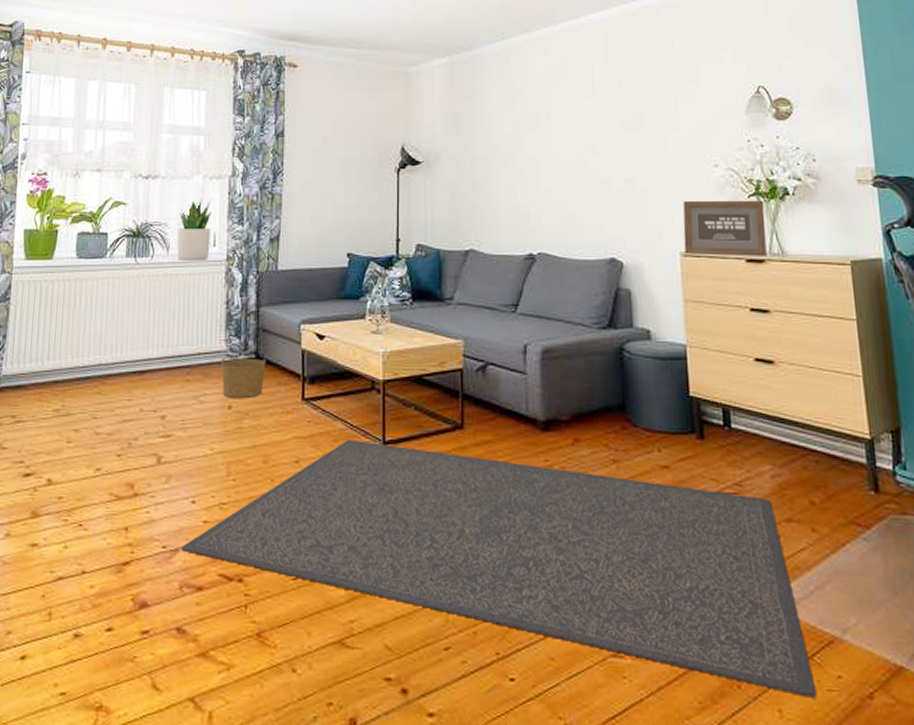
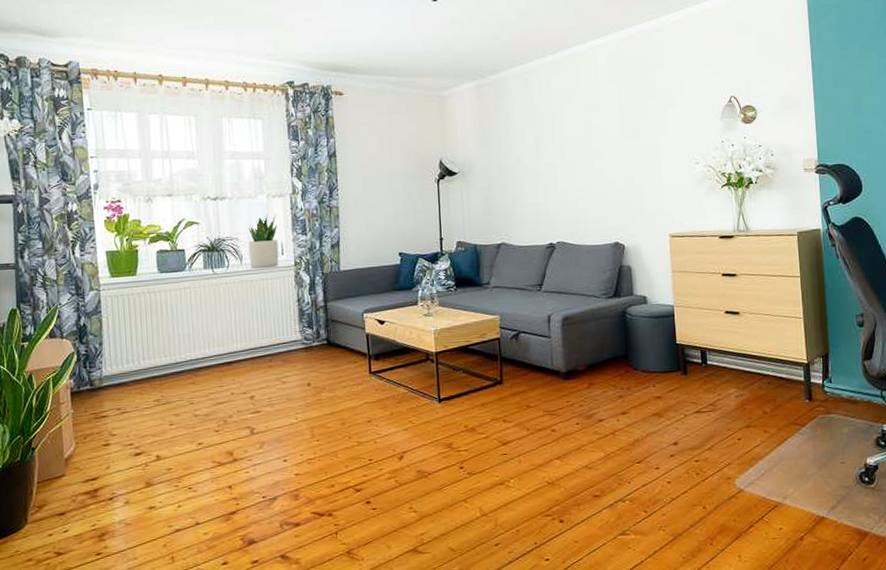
rug: present [181,439,817,698] -> none [279,400,765,545]
basket: present [221,357,266,399] -> none [298,343,337,378]
picture frame: present [683,200,767,258] -> none [671,189,735,236]

